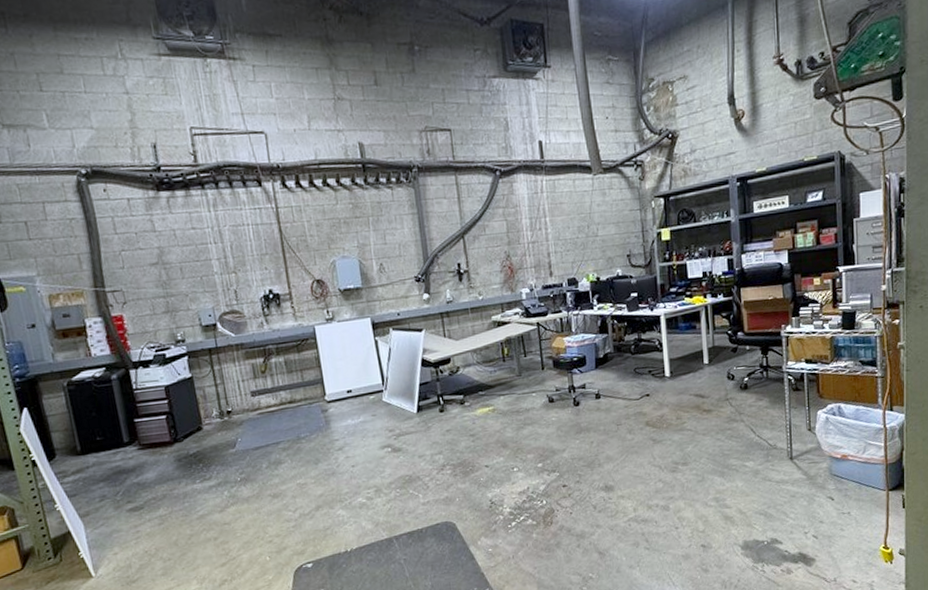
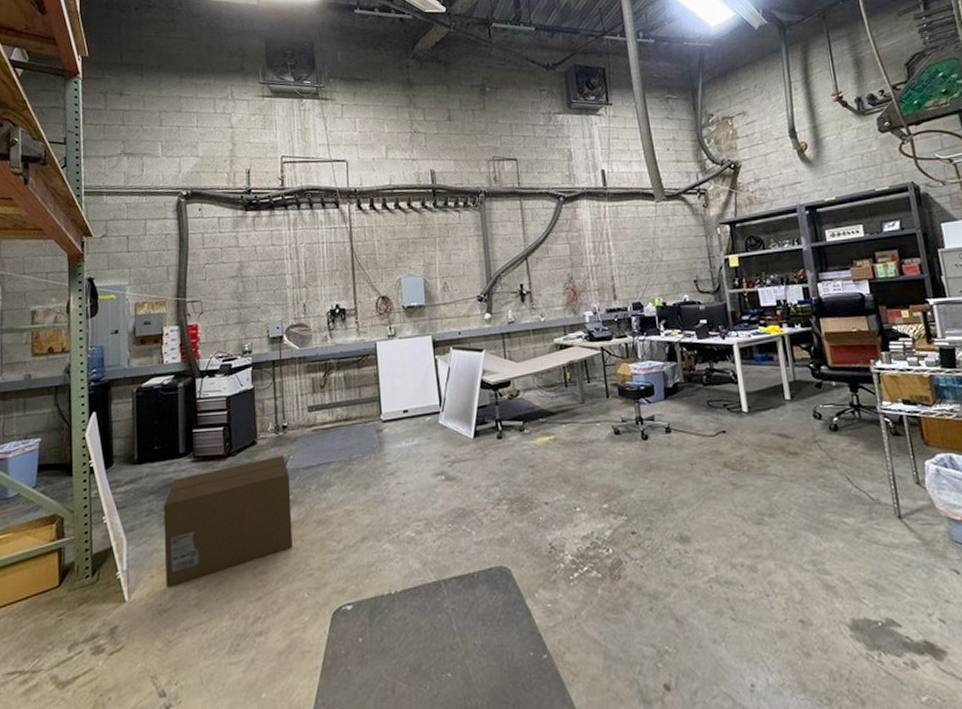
box: none [115,439,250,562] -> present [164,456,293,587]

